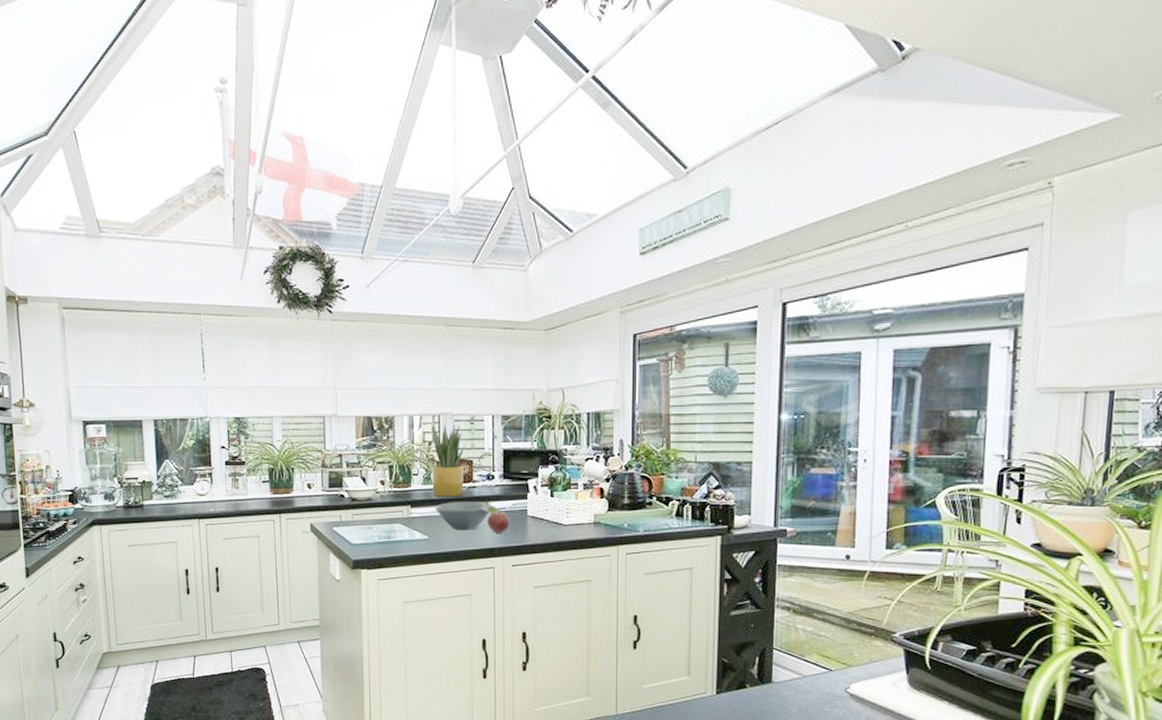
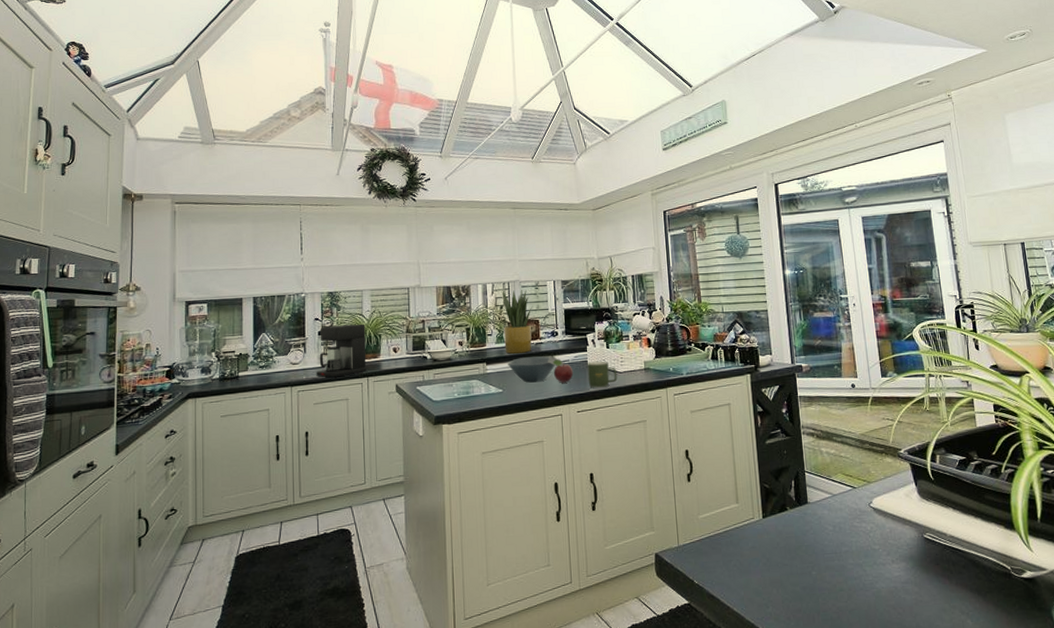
coffee maker: none [224,455,279,512] -> present [316,324,367,378]
mug: none [526,511,561,542] -> present [587,361,617,389]

